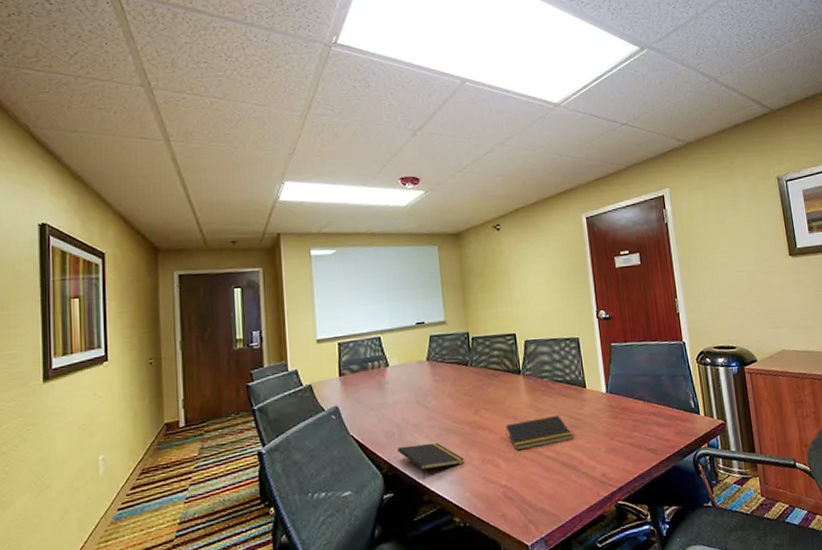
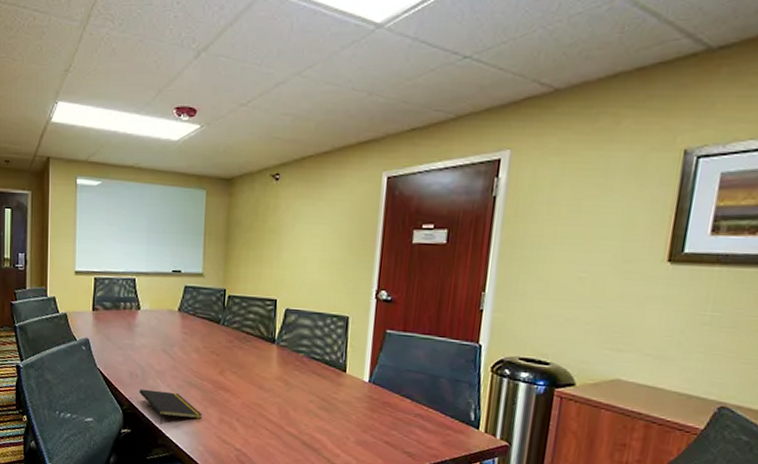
notepad: present [505,414,574,451] -> none [248,391,321,422]

